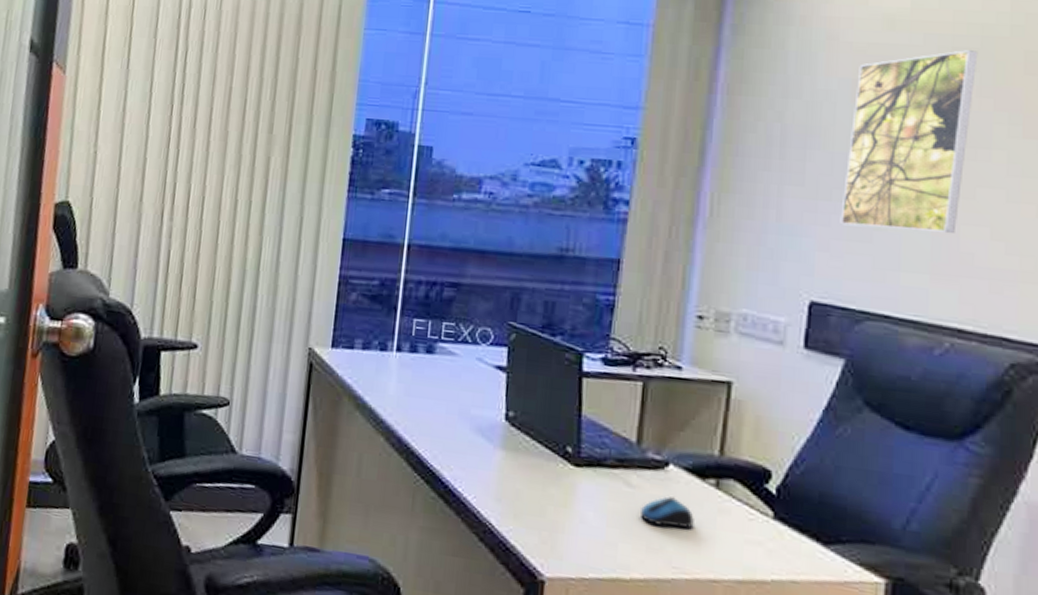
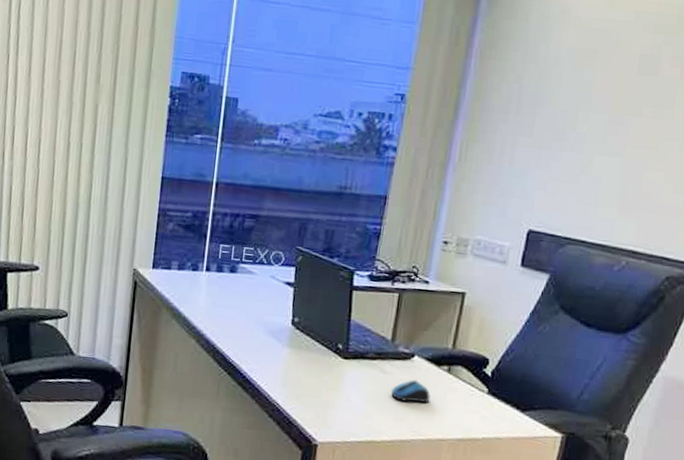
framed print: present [840,50,978,234] -> none [556,26,674,177]

